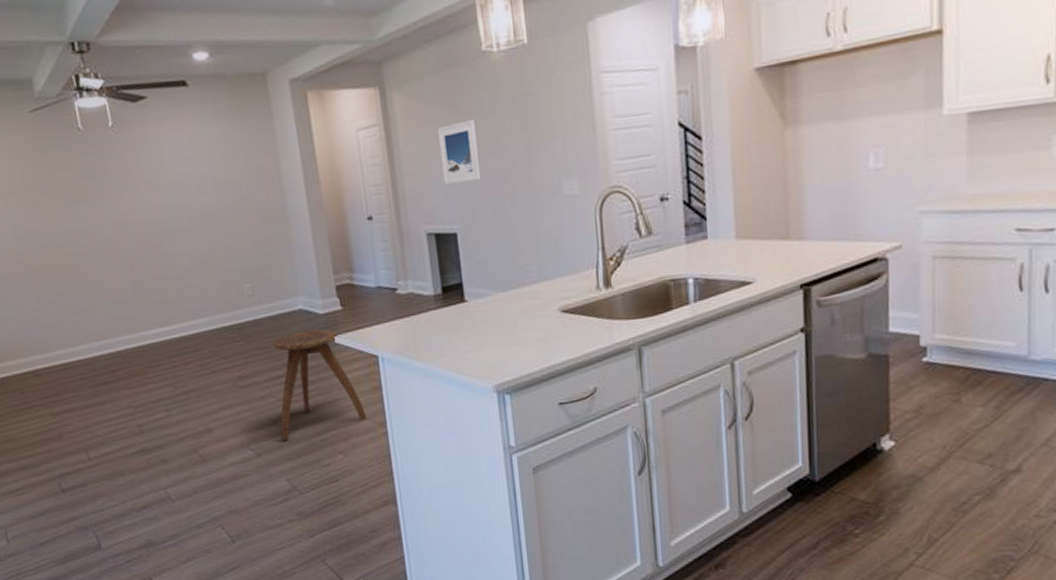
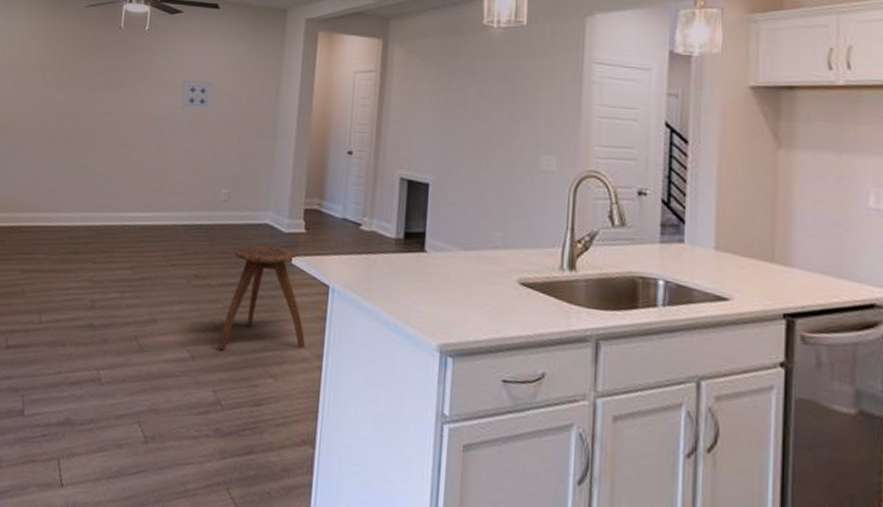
wall art: none [170,171,210,209] -> present [181,79,214,112]
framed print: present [437,120,481,186] -> none [426,82,465,139]

